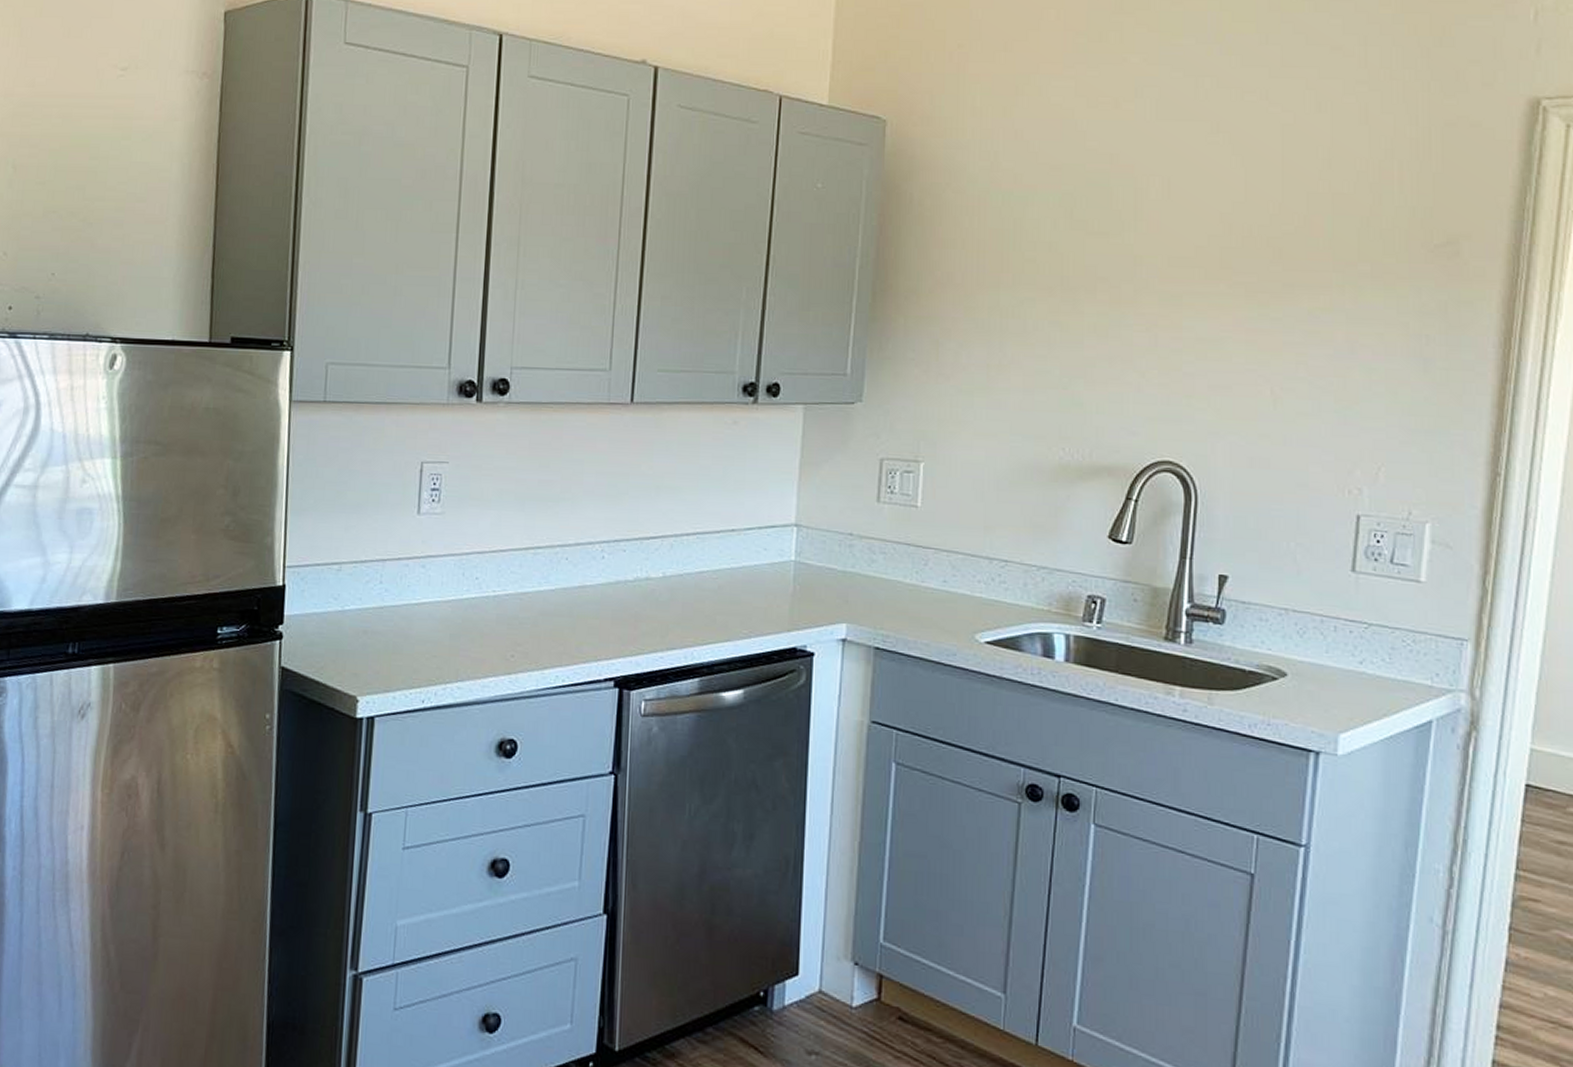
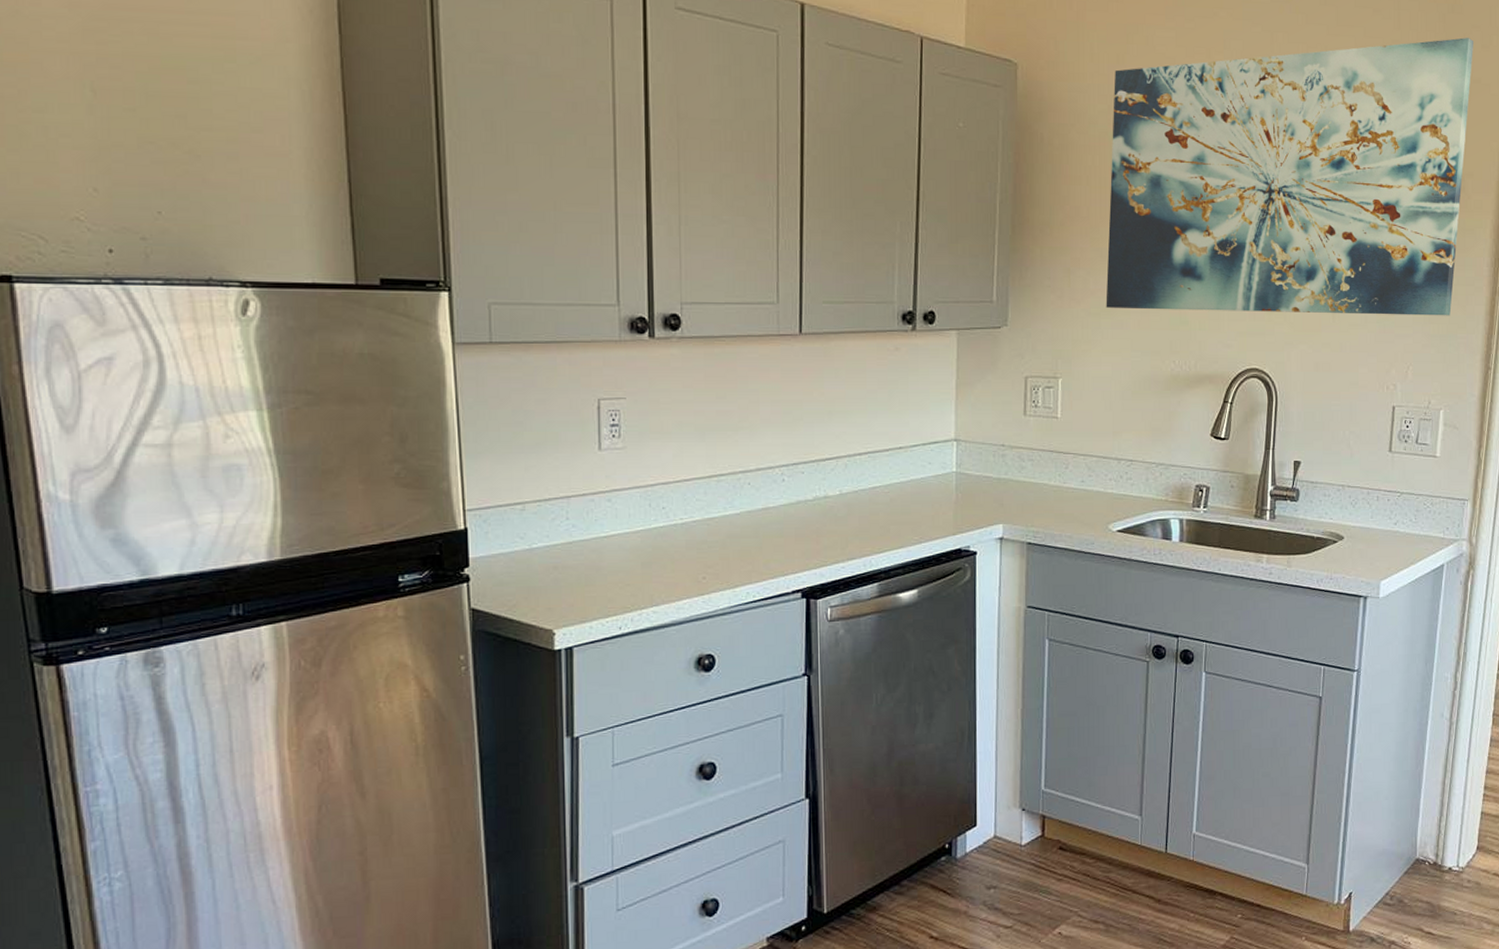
wall art: none [980,74,1472,407] -> present [1106,37,1474,316]

